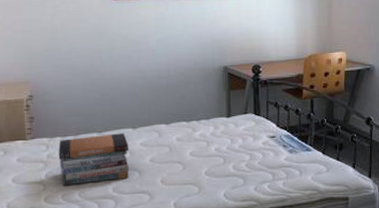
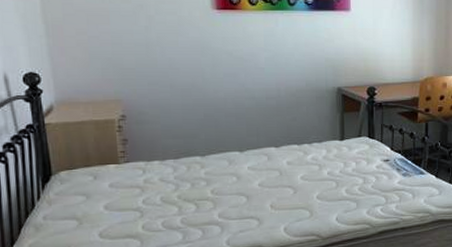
book stack: present [58,133,129,186] -> none [156,156,236,213]

